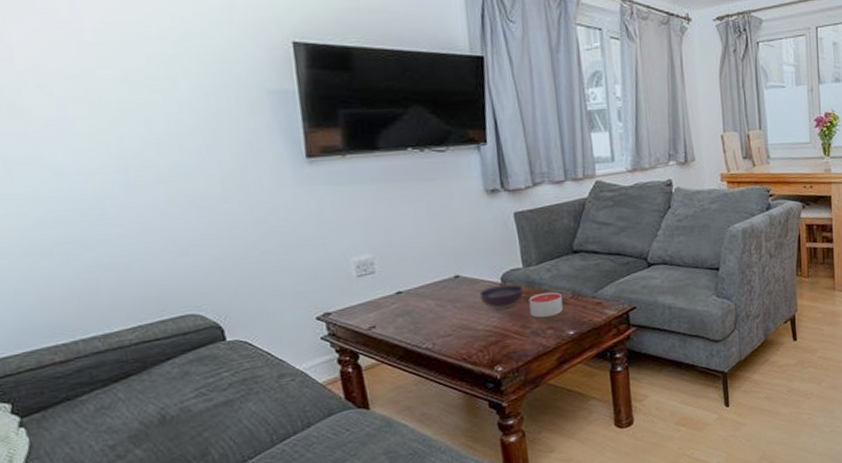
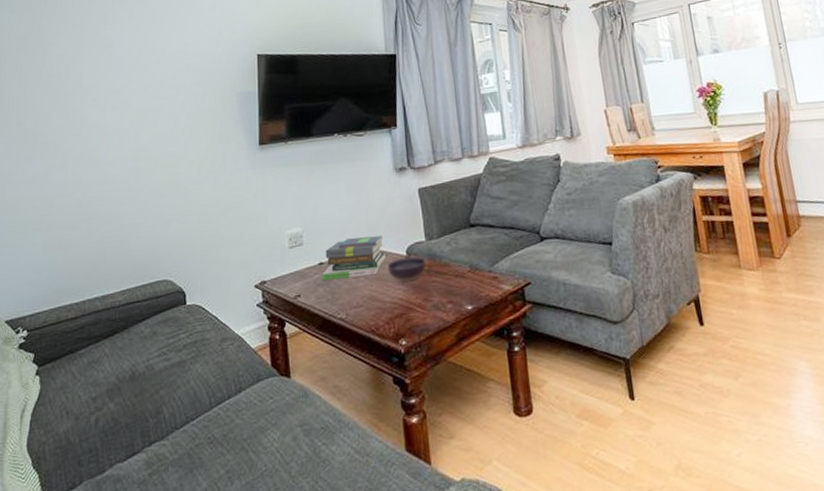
books: none [400,262,477,310] -> present [321,235,385,280]
candle: present [529,291,563,318] -> none [430,265,462,292]

